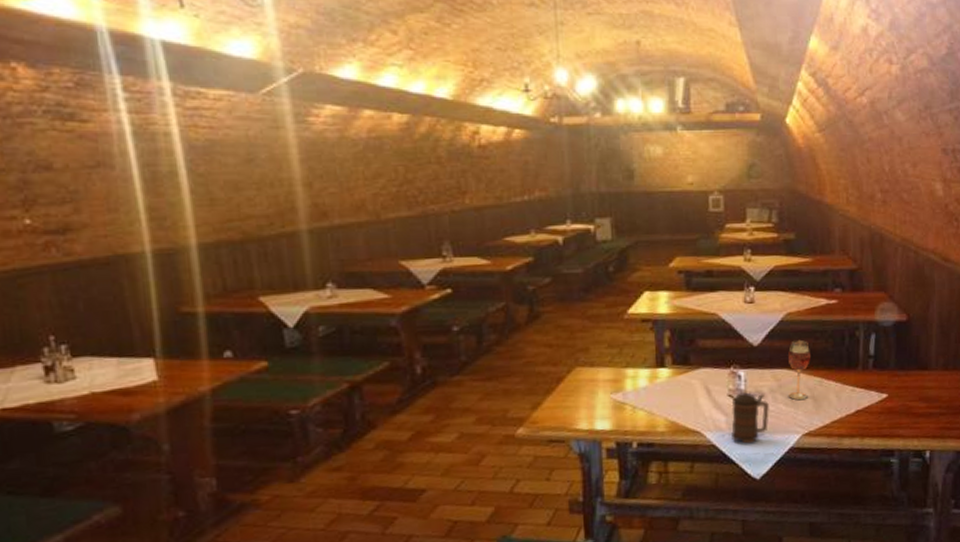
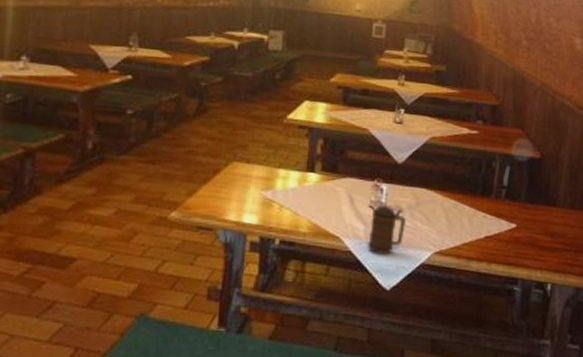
wineglass: present [787,339,812,401] -> none [425,162,450,220]

